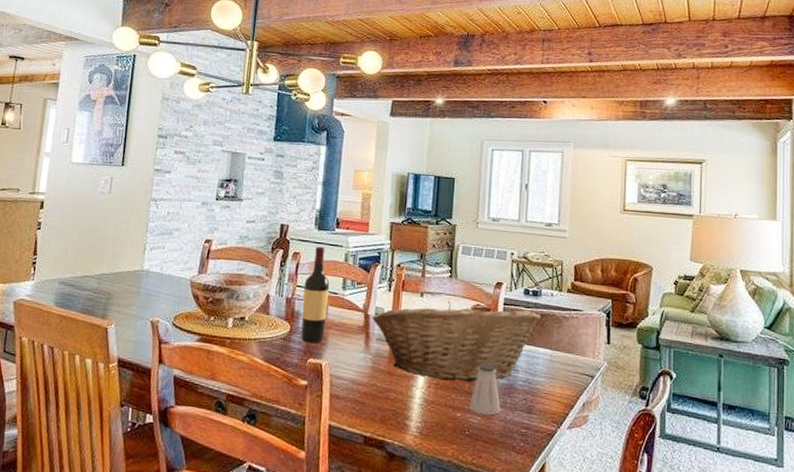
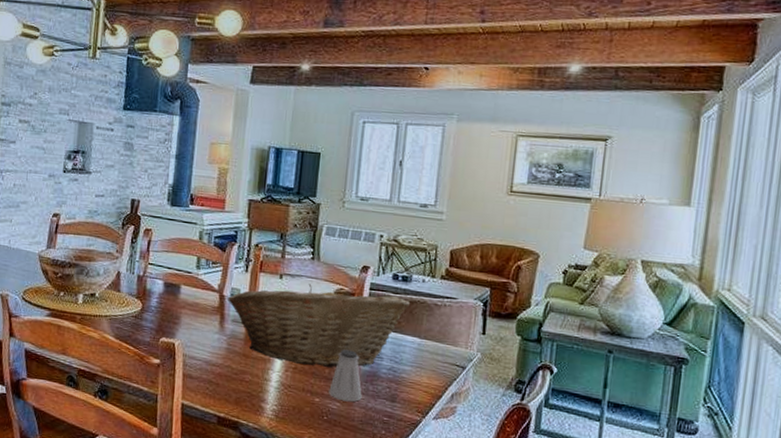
wine bottle: present [301,246,330,344] -> none [153,223,183,323]

